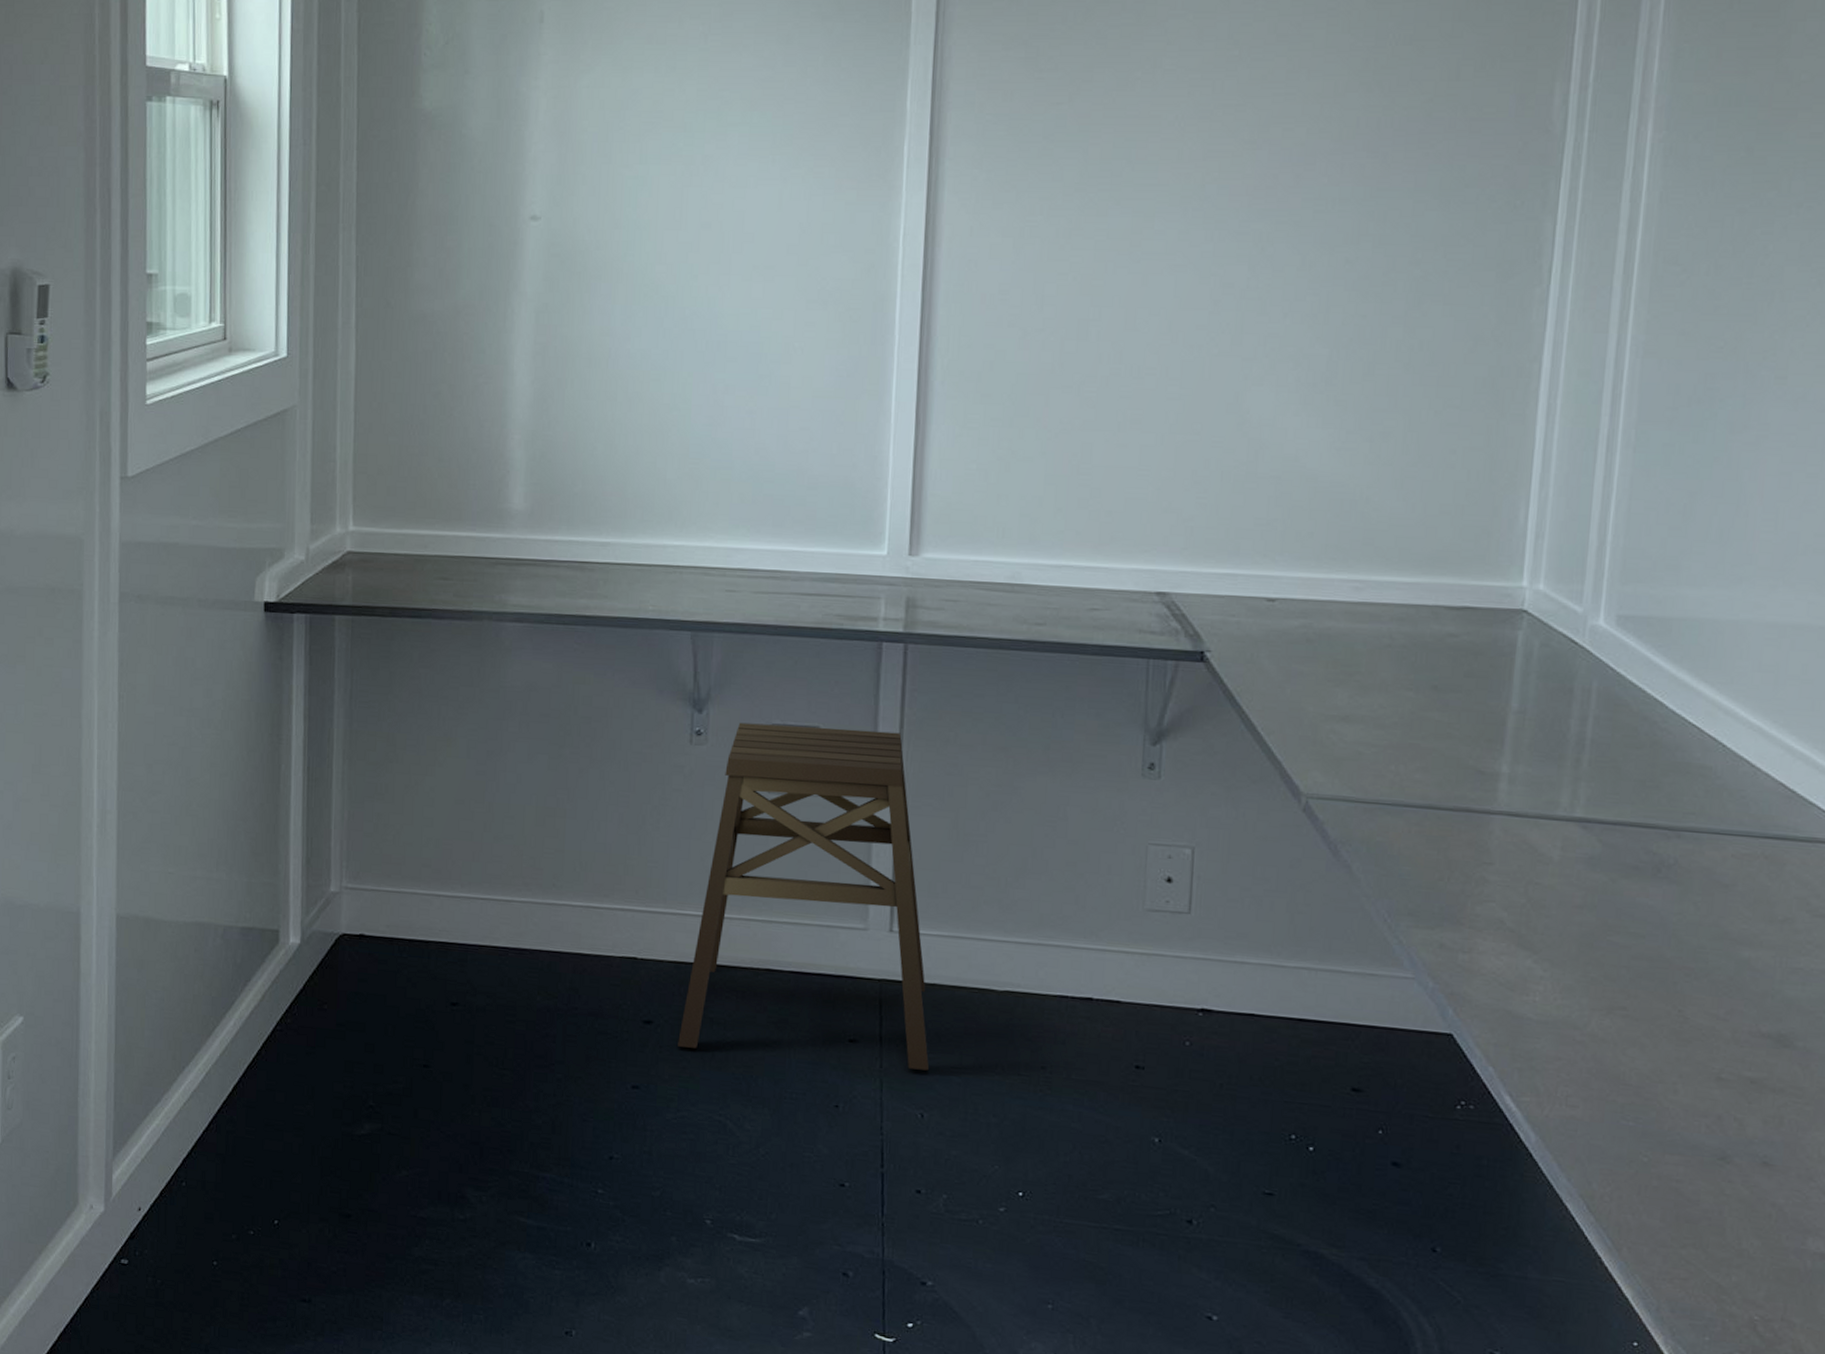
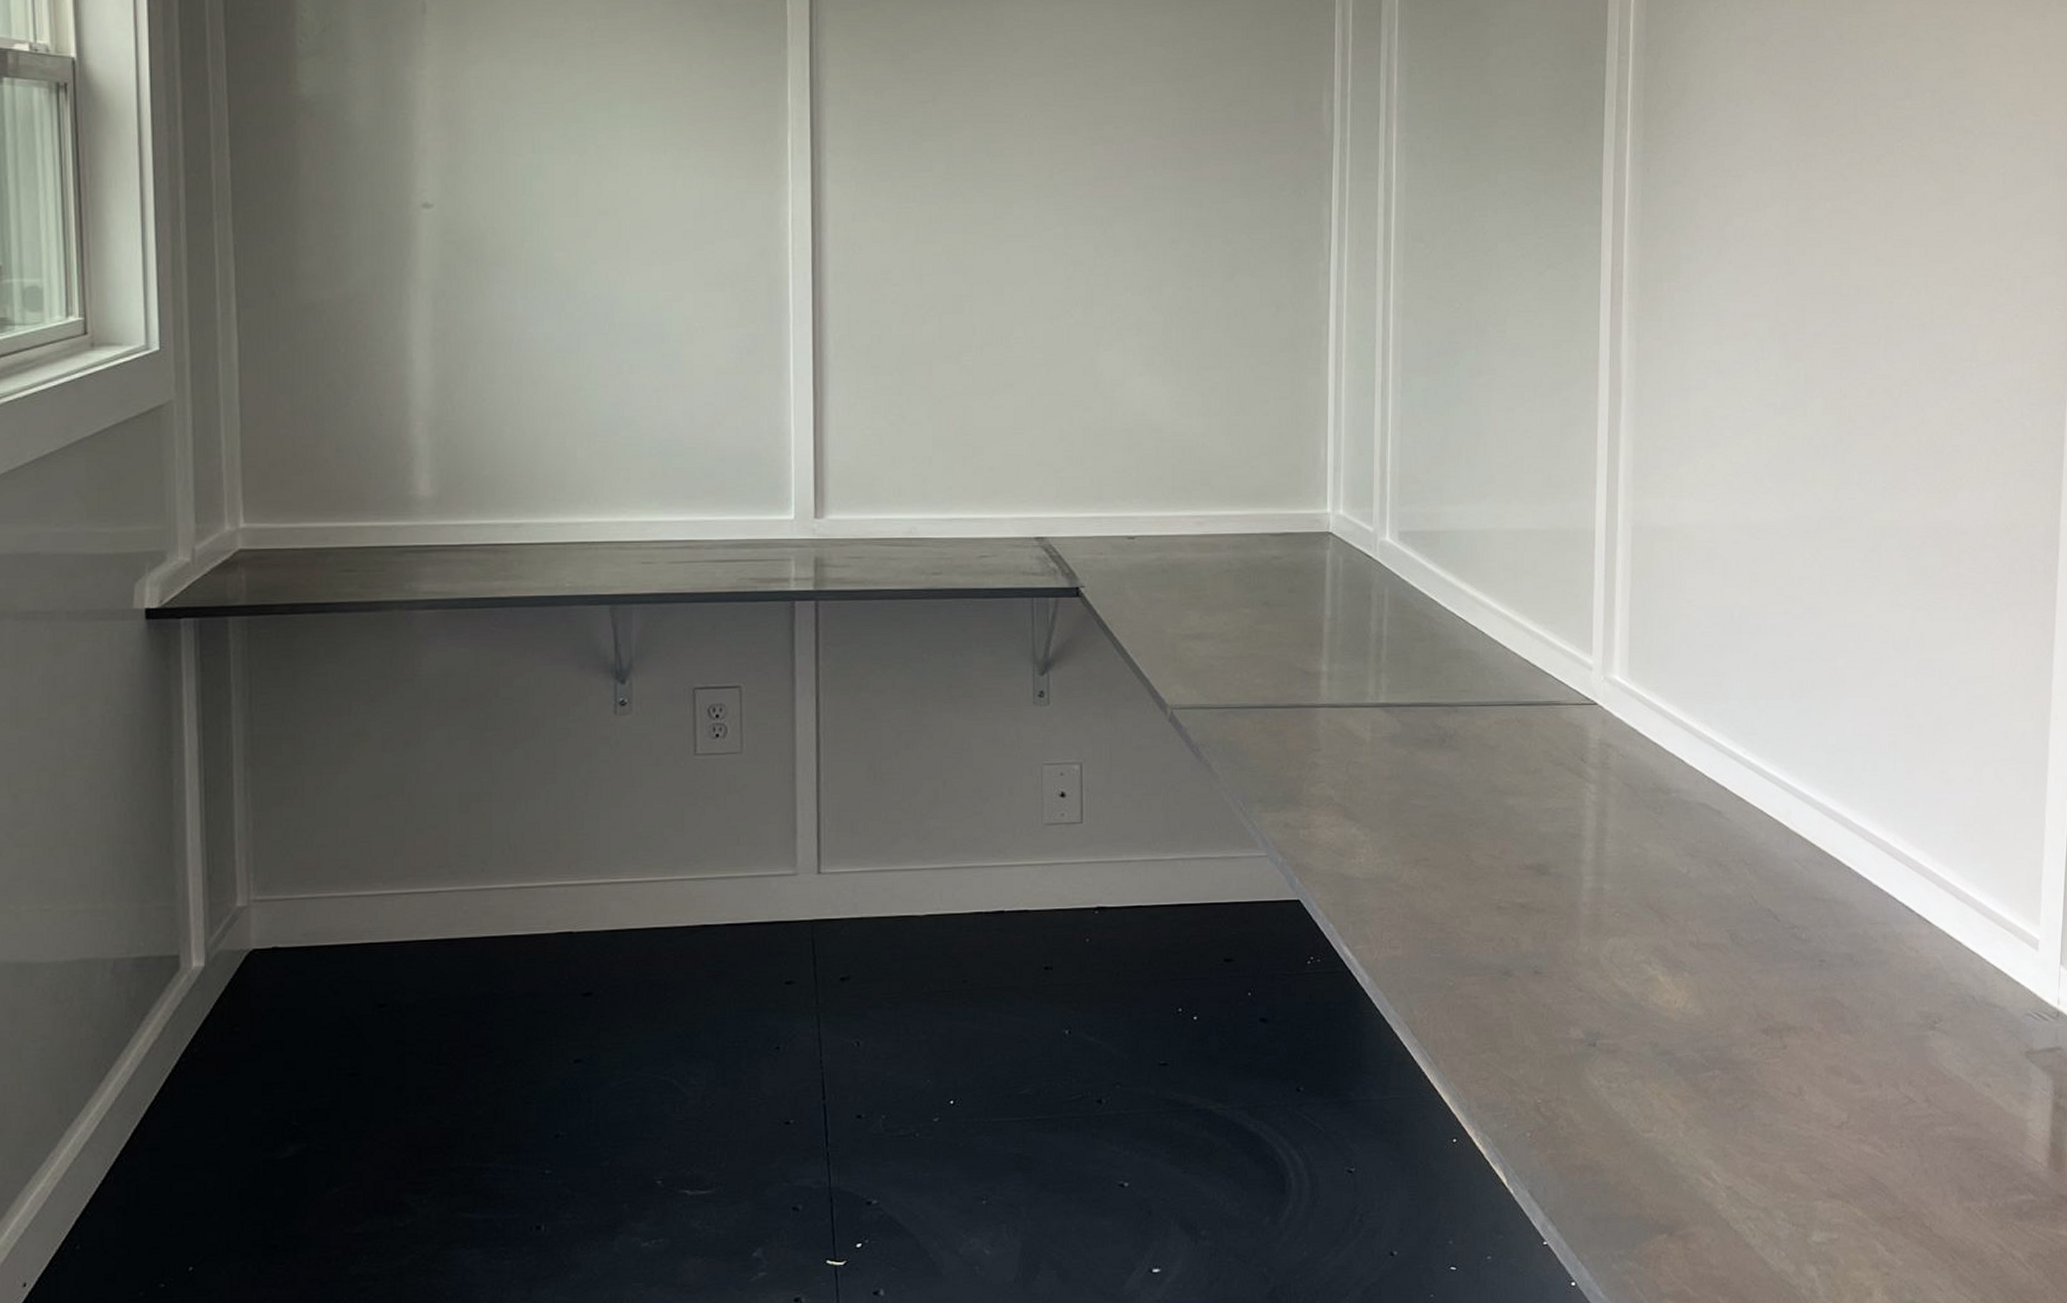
stool: present [678,722,929,1071] -> none [619,685,861,1014]

